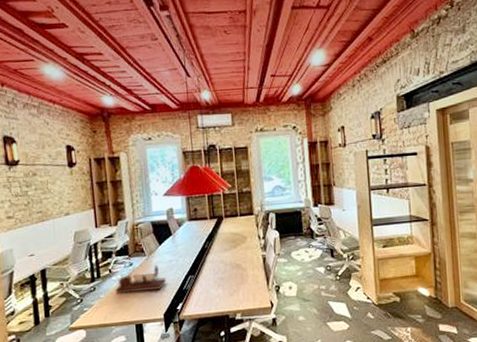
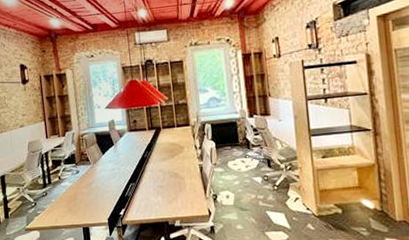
desk organizer: present [114,264,166,293] -> none [63,172,109,198]

